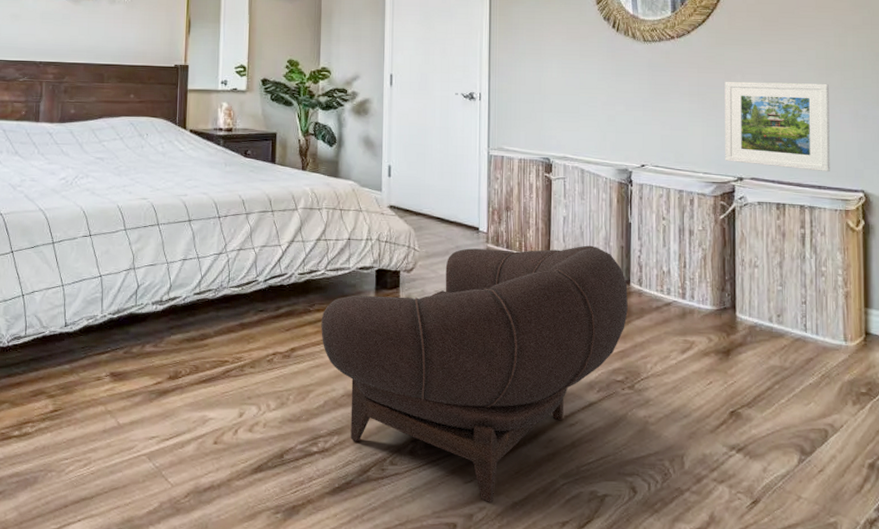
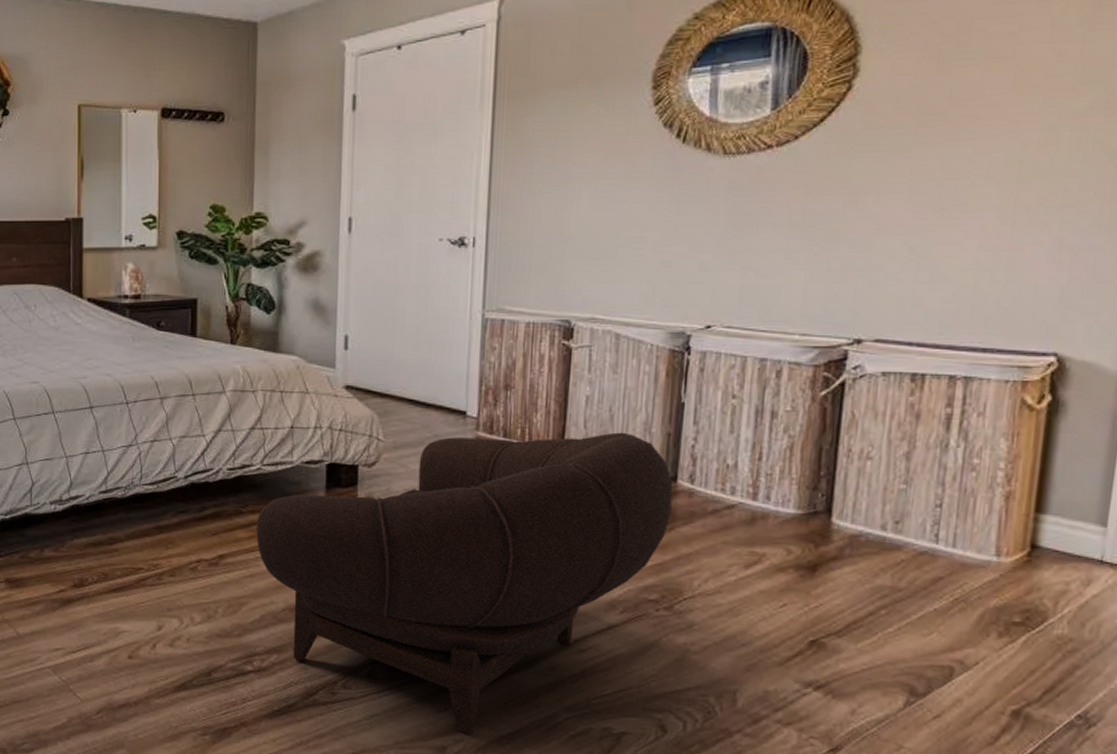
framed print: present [725,81,830,172] -> none [836,203,1020,329]

